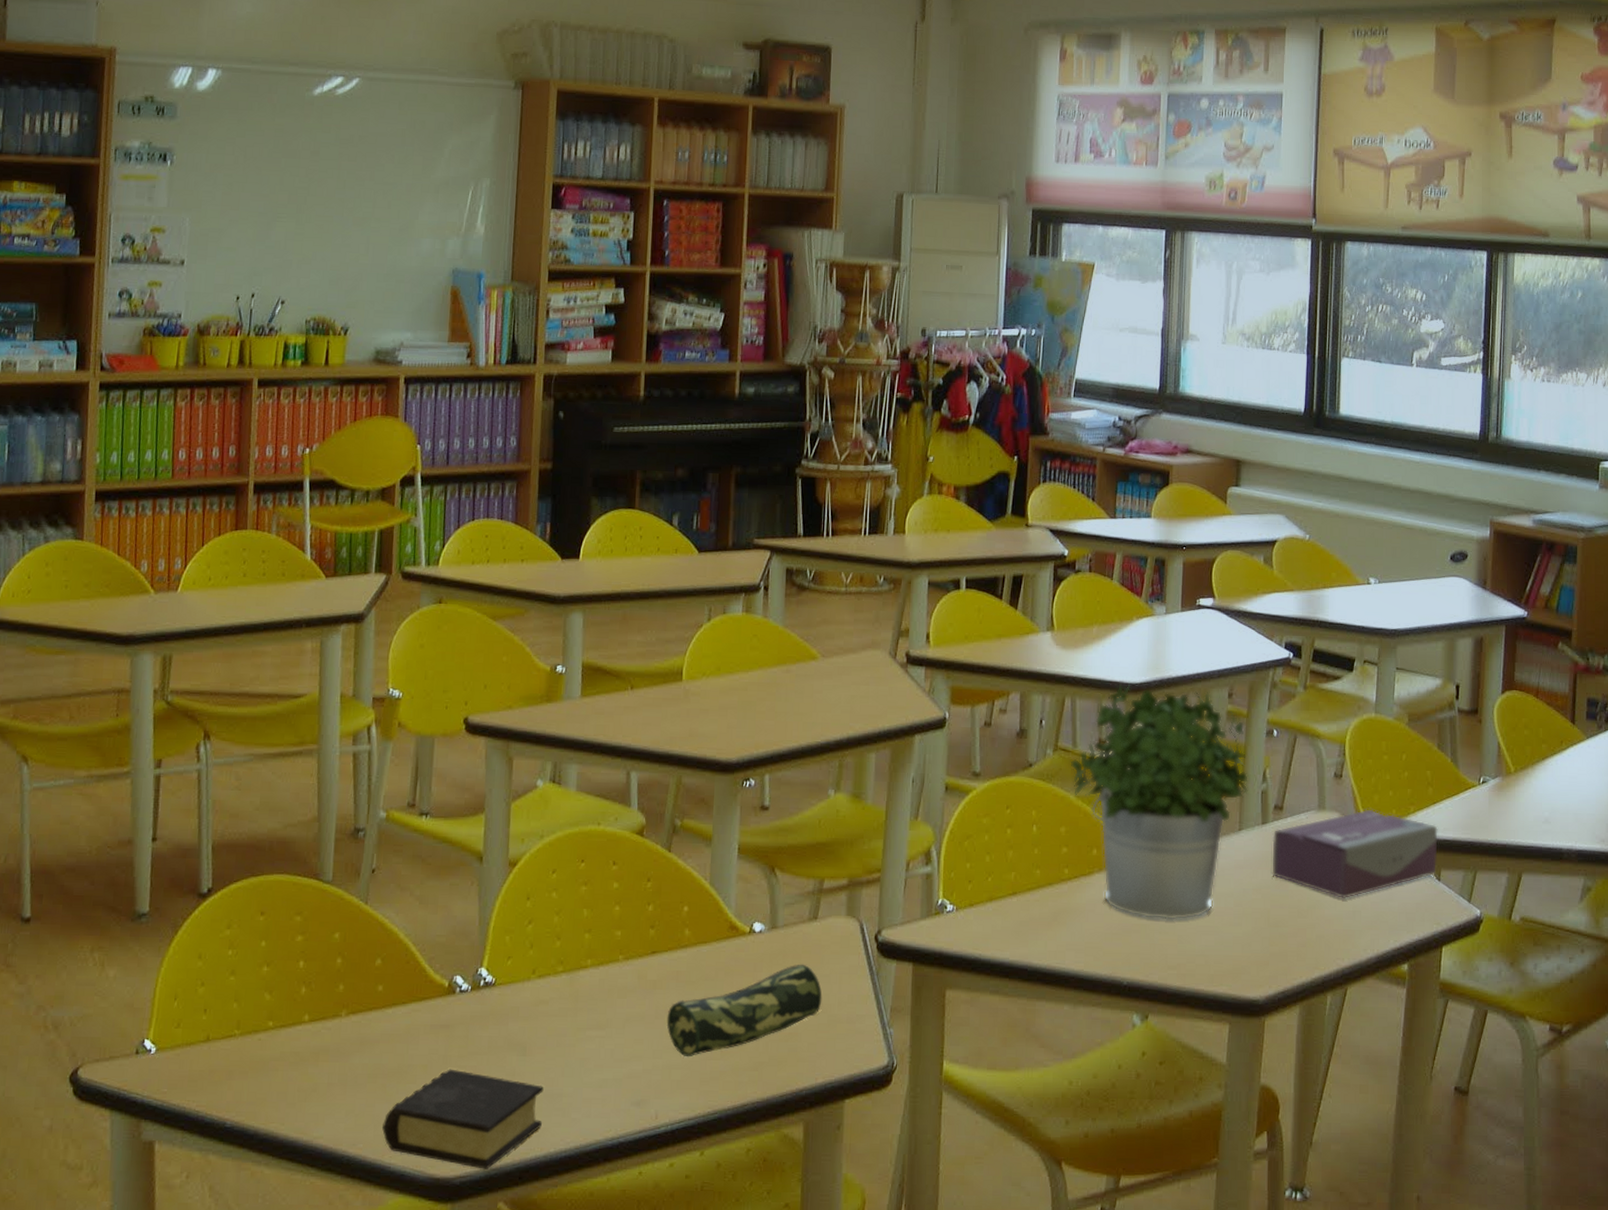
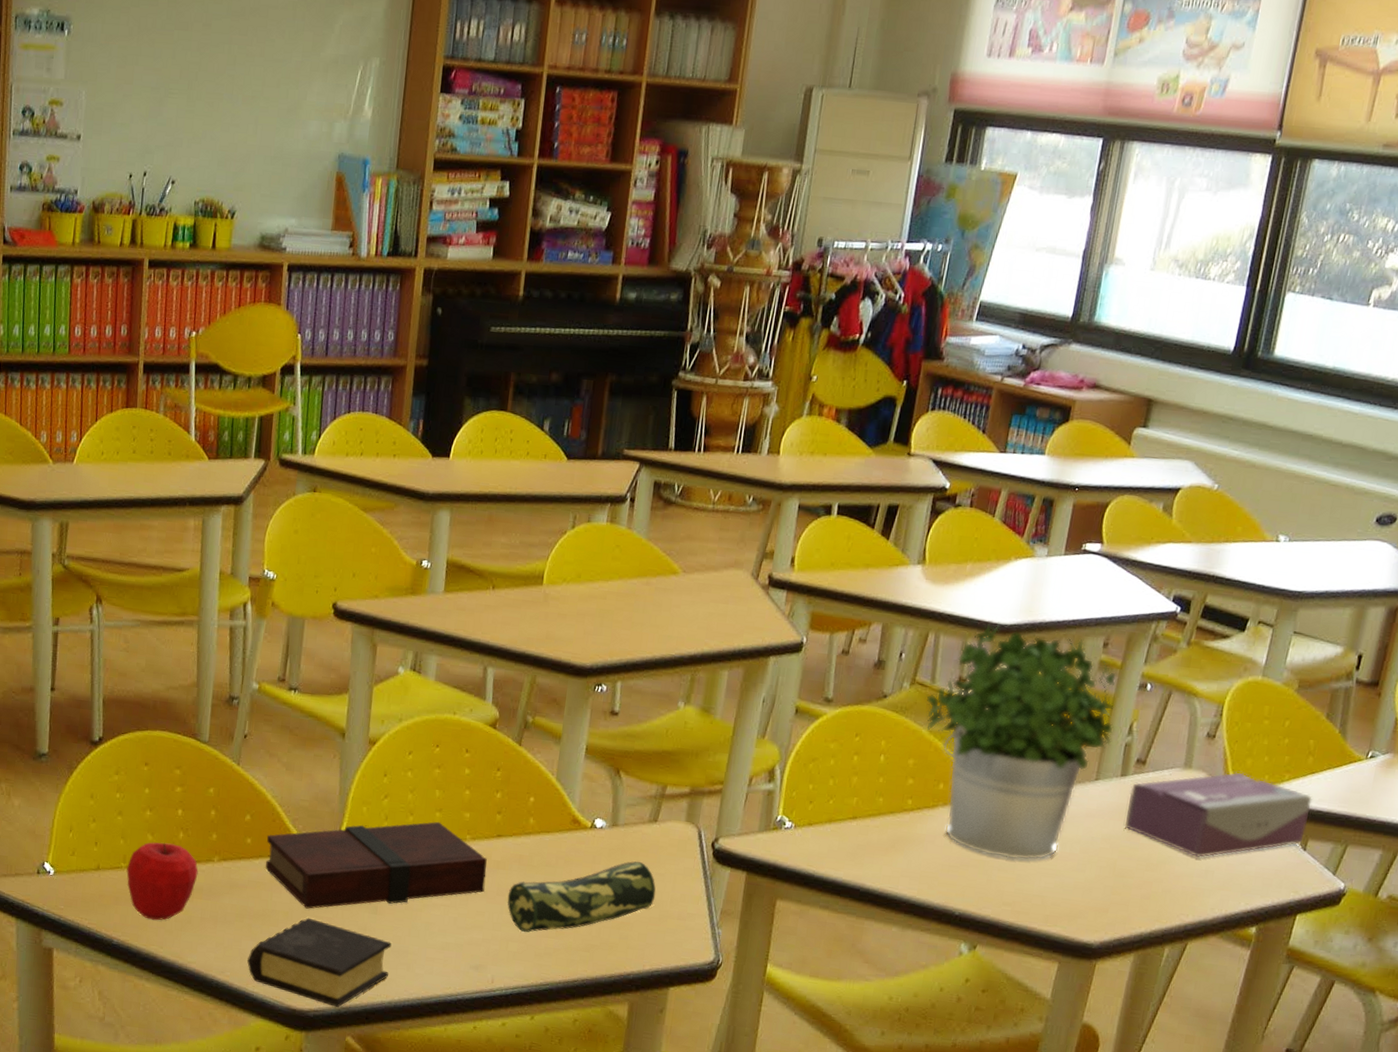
apple: none [241,1001,324,1093] -> present [126,842,198,921]
book: none [400,943,643,1059] -> present [265,821,487,909]

